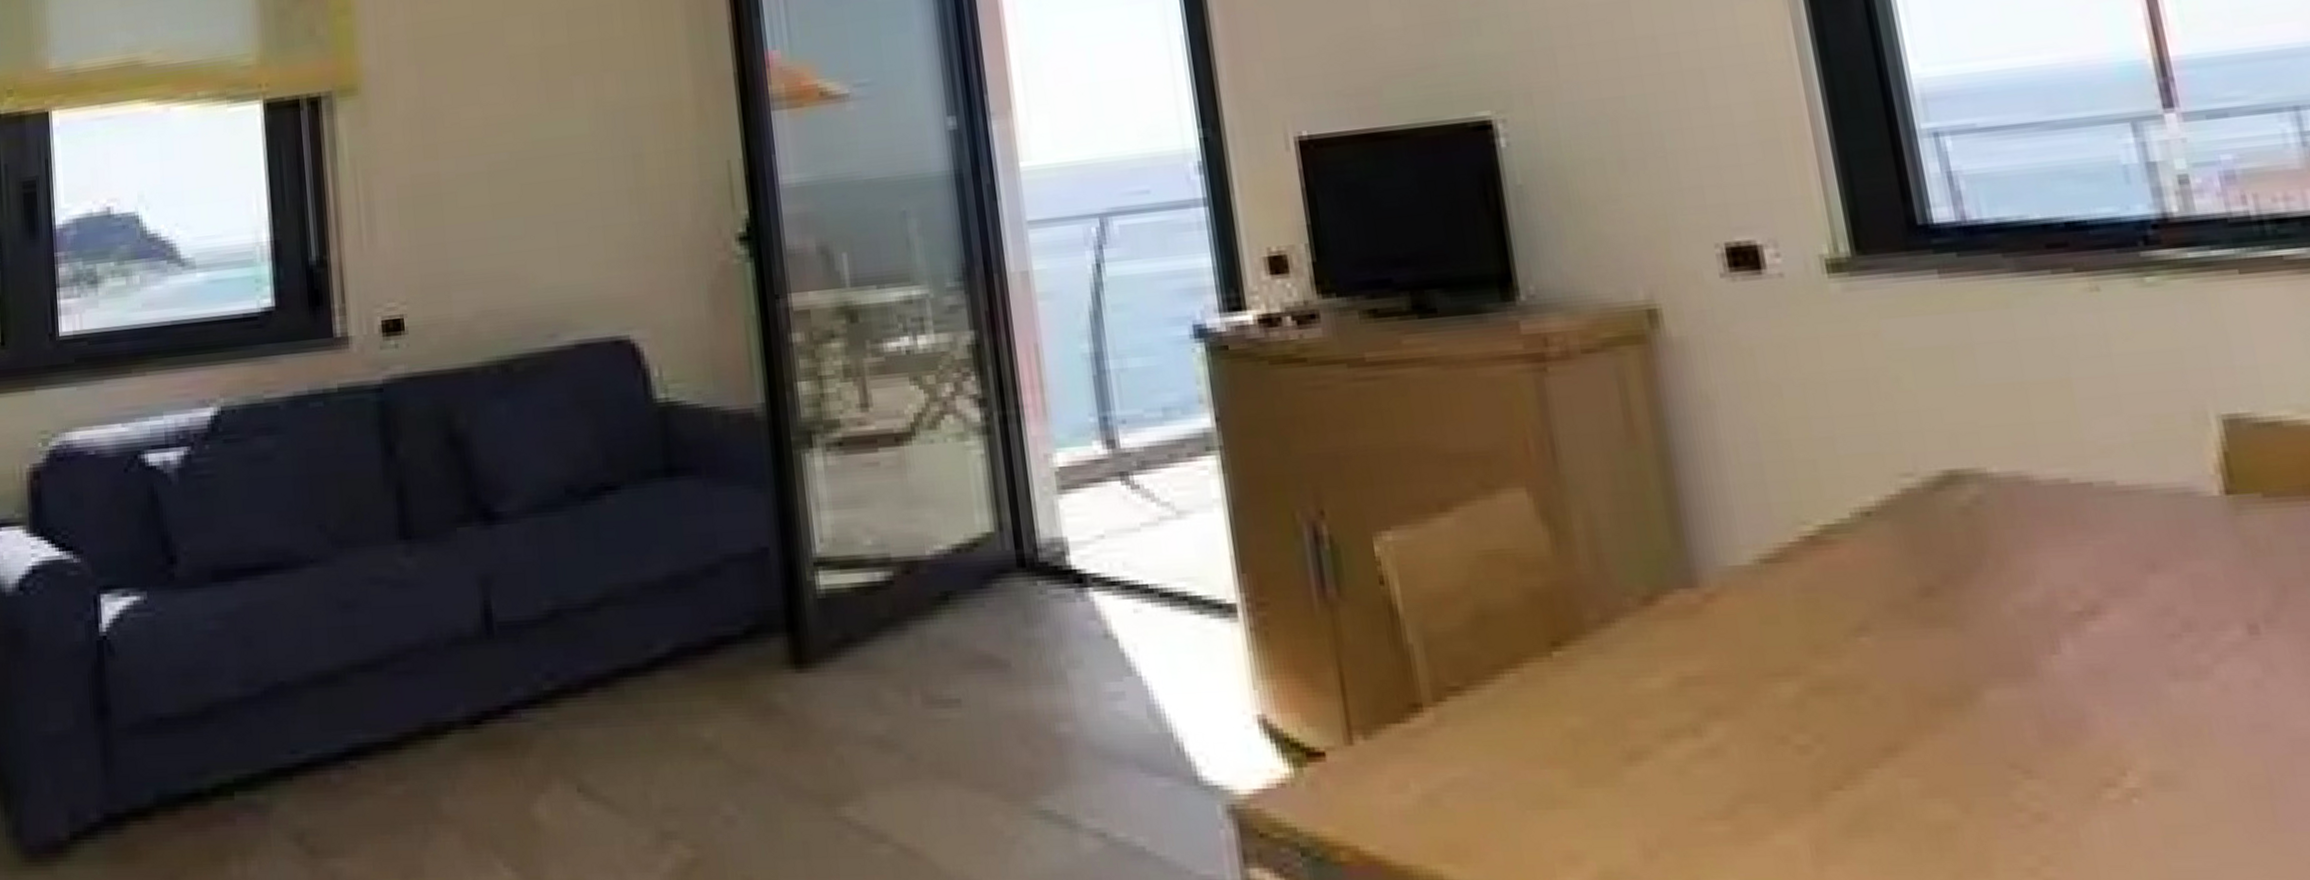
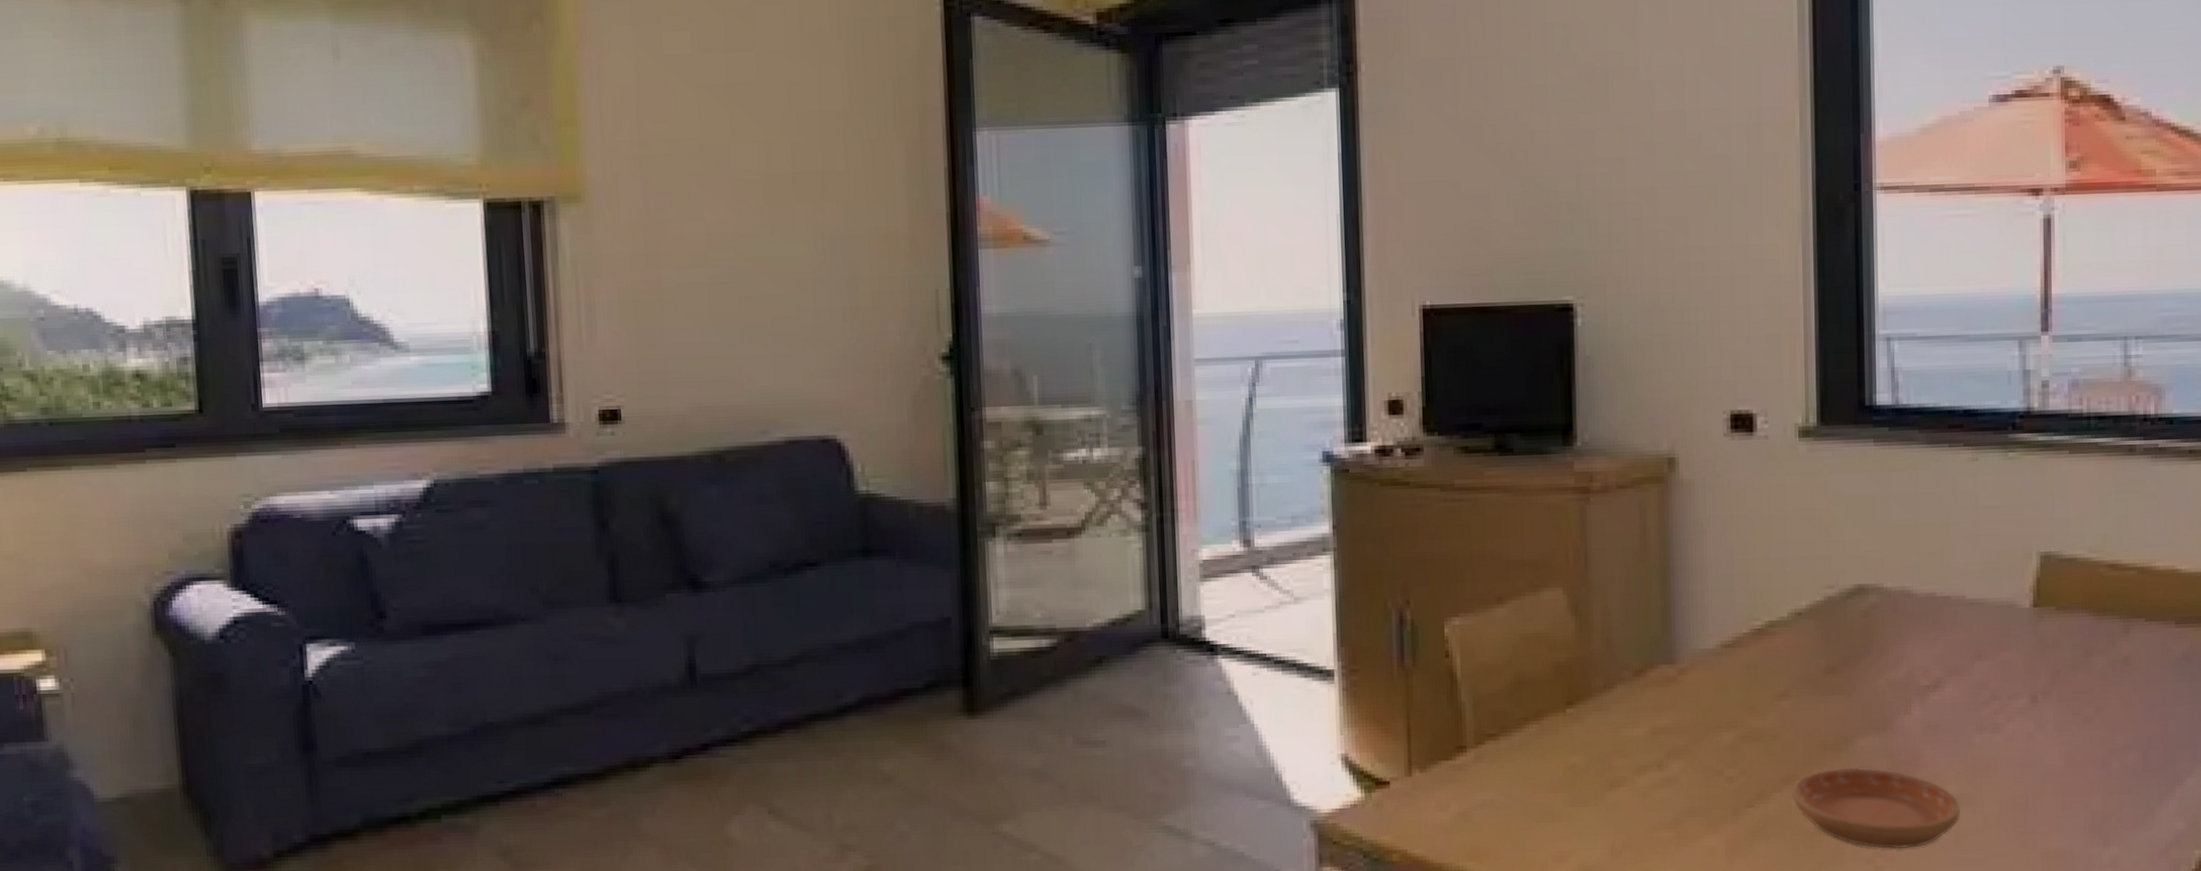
saucer: none [1897,731,2168,854] -> present [1792,767,1961,849]

